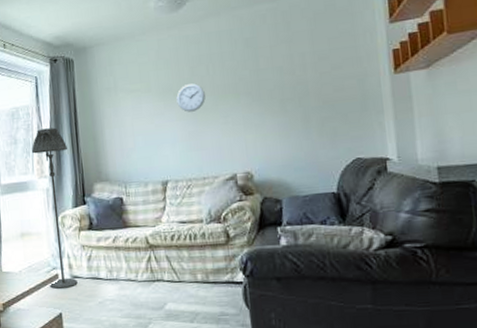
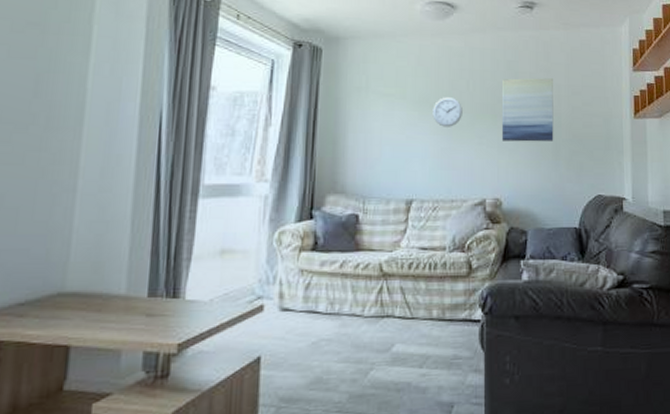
floor lamp: present [32,127,78,290] -> none [250,122,299,326]
wall art: none [242,47,302,118] -> present [501,78,554,142]

